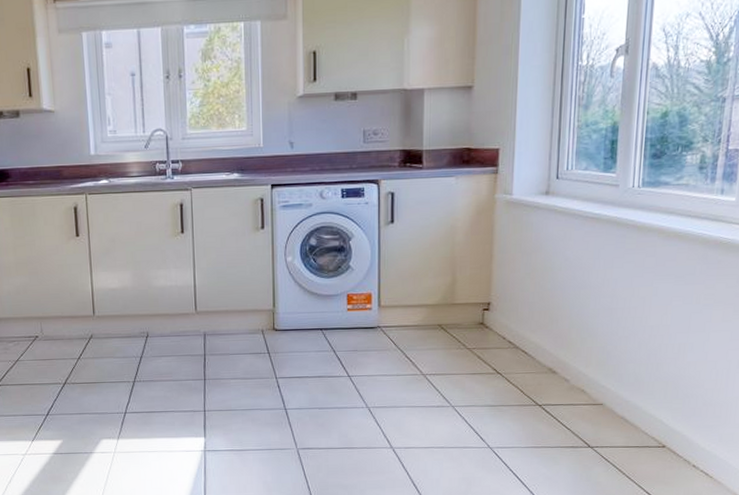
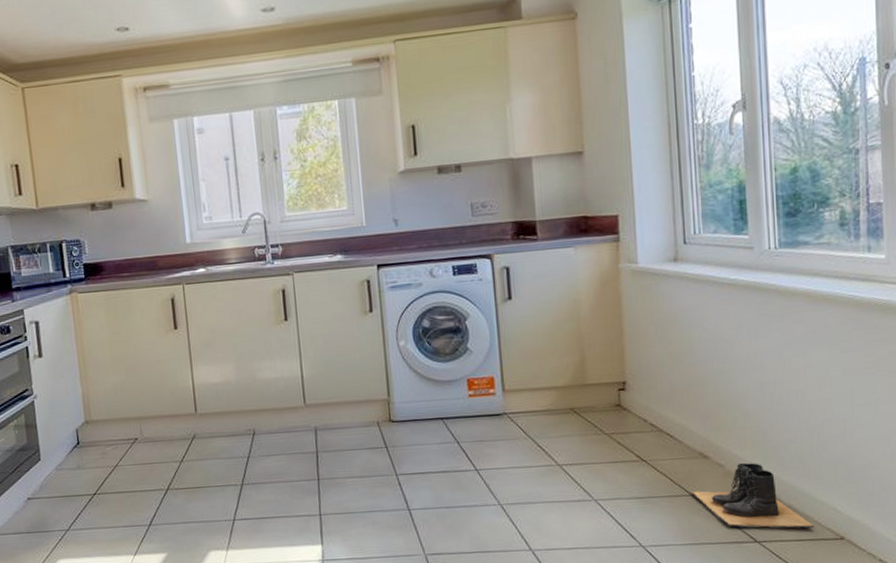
boots: none [537,378,641,437] -> present [691,462,814,529]

